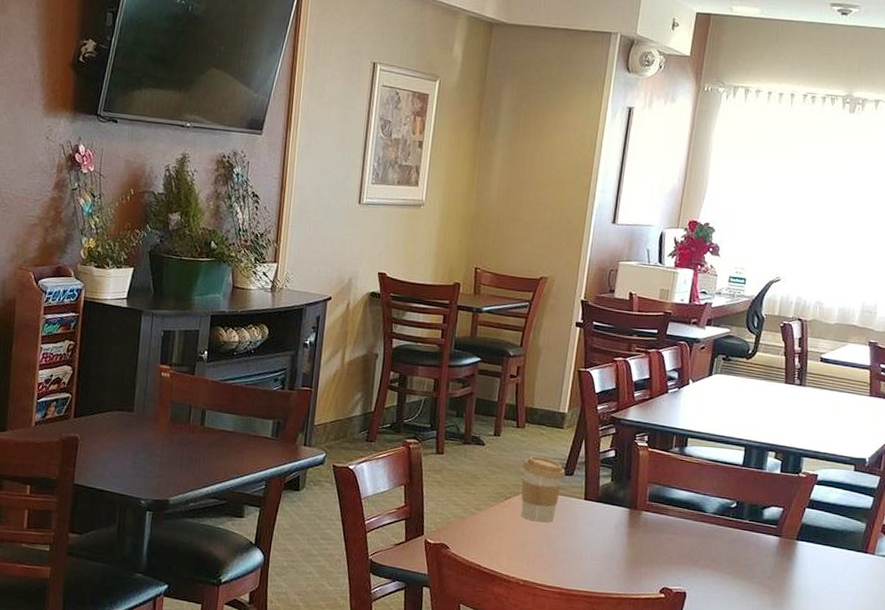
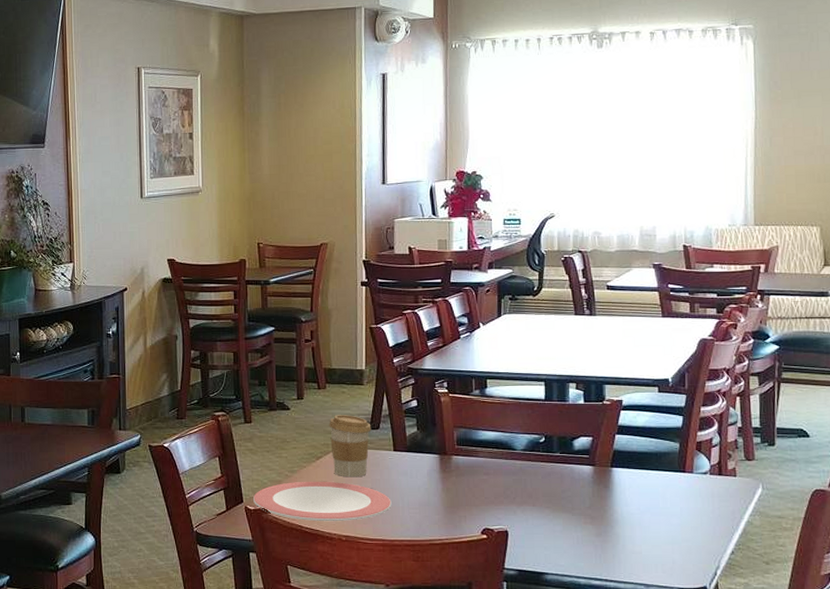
plate: none [434,519,575,566] -> present [253,481,392,522]

